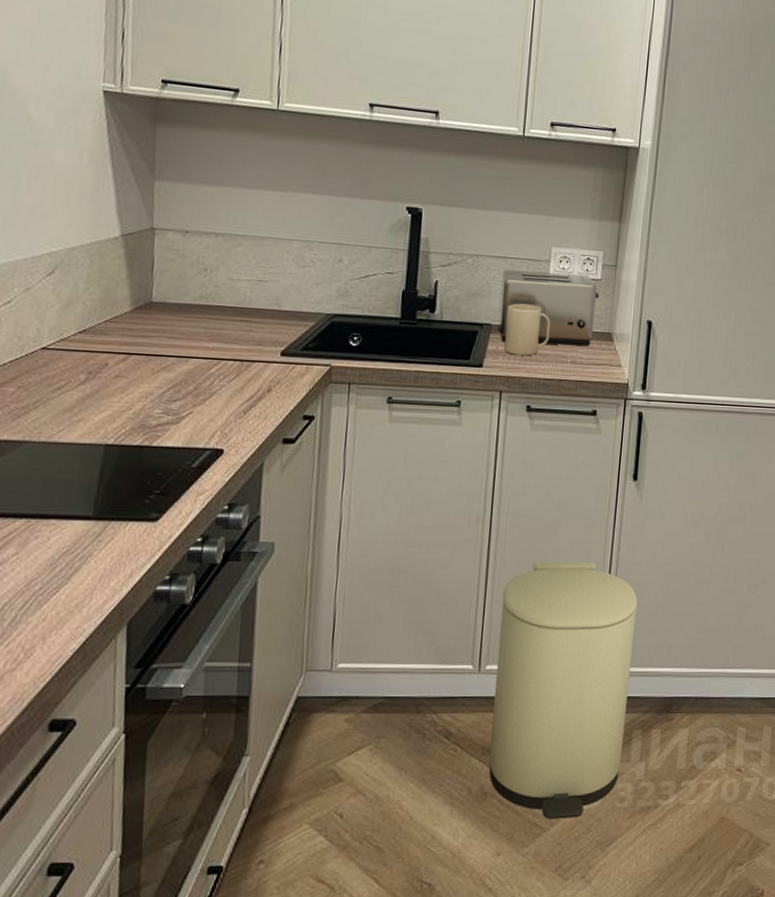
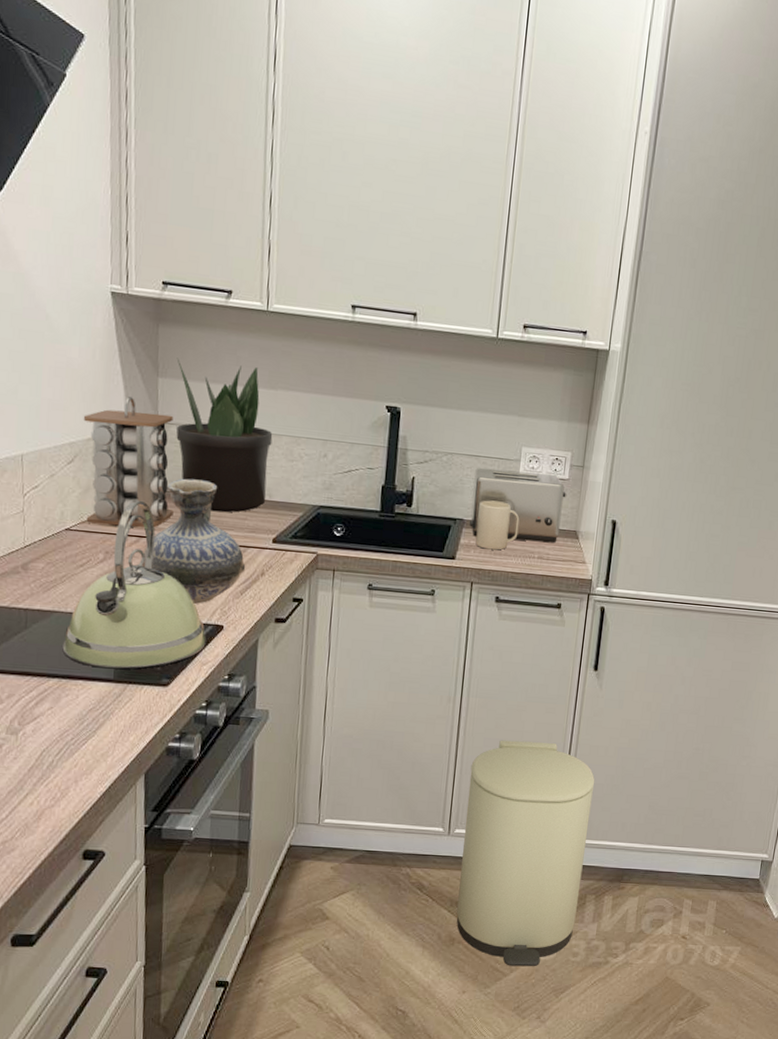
kettle: none [32,313,204,505] -> present [62,500,207,670]
spice rack: none [66,201,171,344] -> present [84,397,174,528]
ceramic jug: none [130,288,250,426] -> present [142,478,246,604]
planter: none [173,159,282,325] -> present [176,358,273,513]

